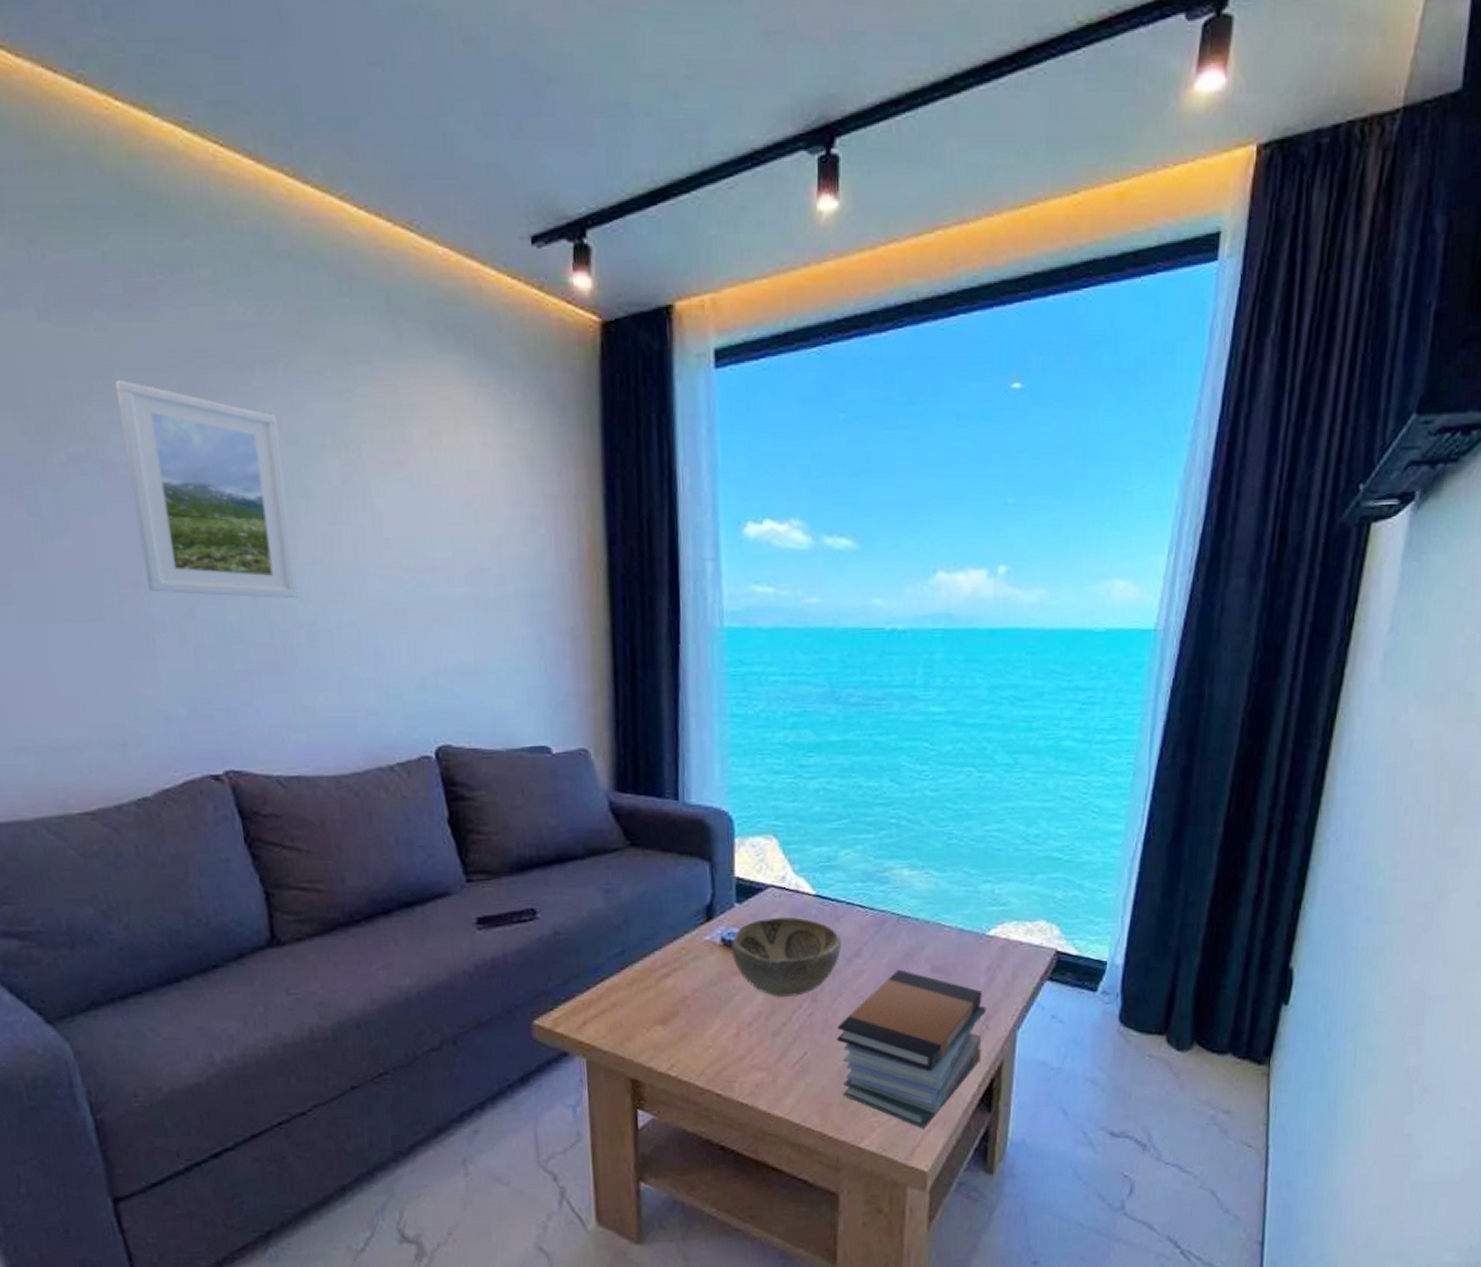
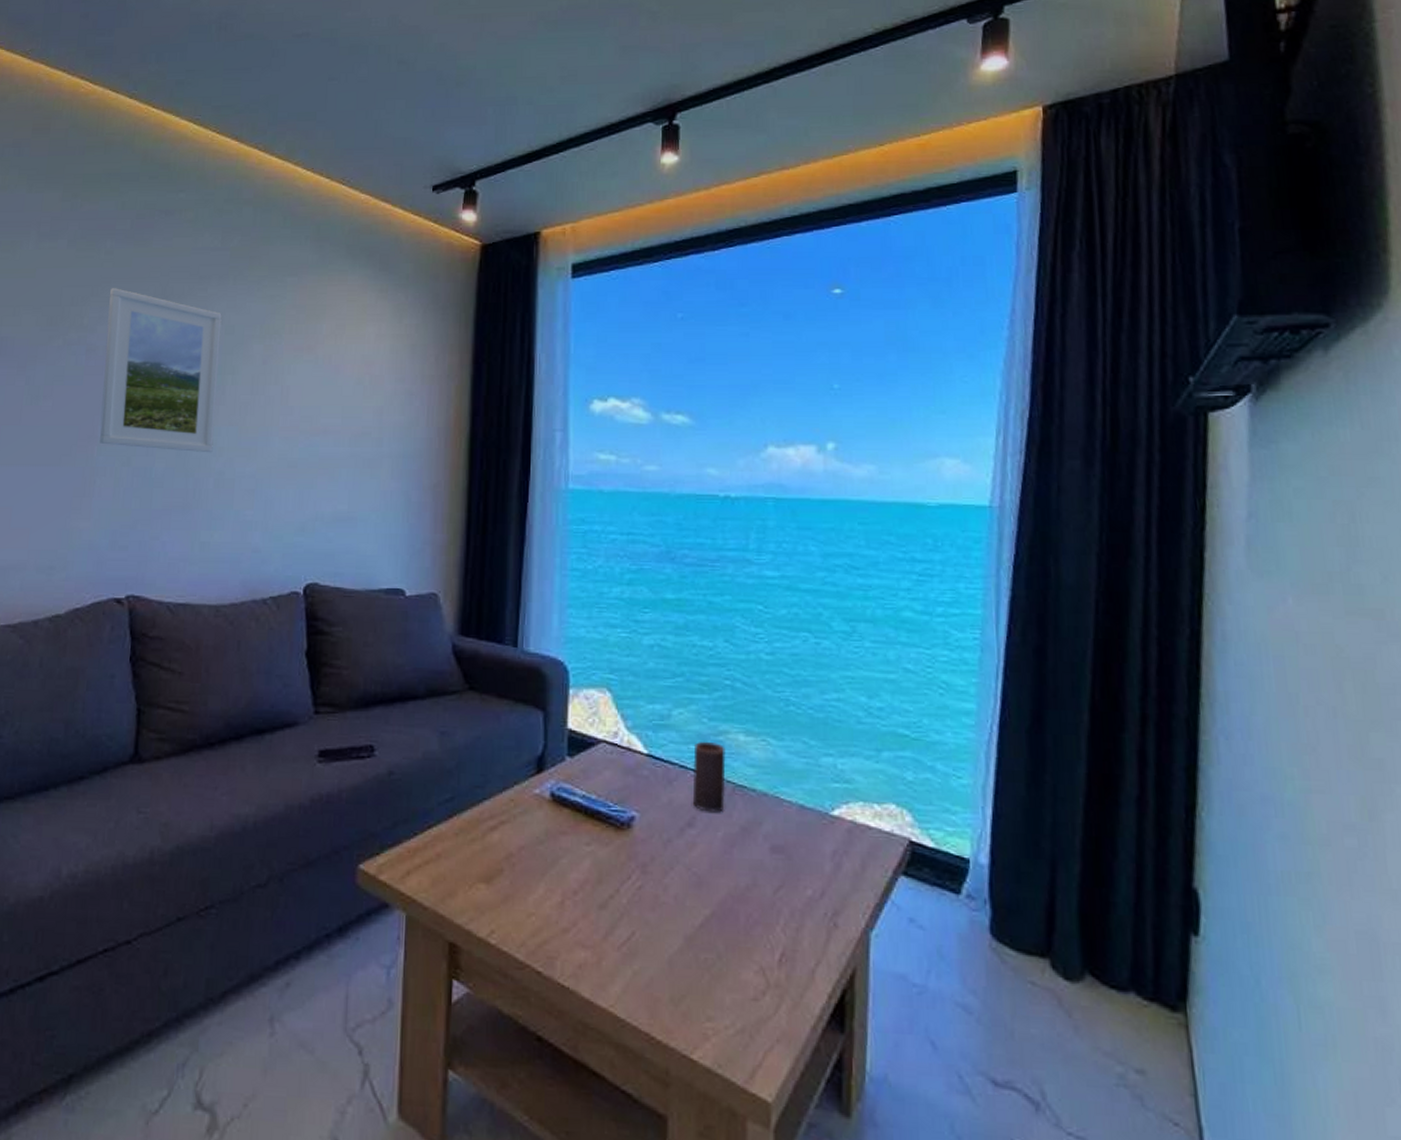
decorative bowl: present [730,916,841,997] -> none [560,775,673,865]
book stack: present [836,969,986,1129] -> none [666,845,833,1046]
candle: none [859,879,891,942] -> present [692,742,726,813]

